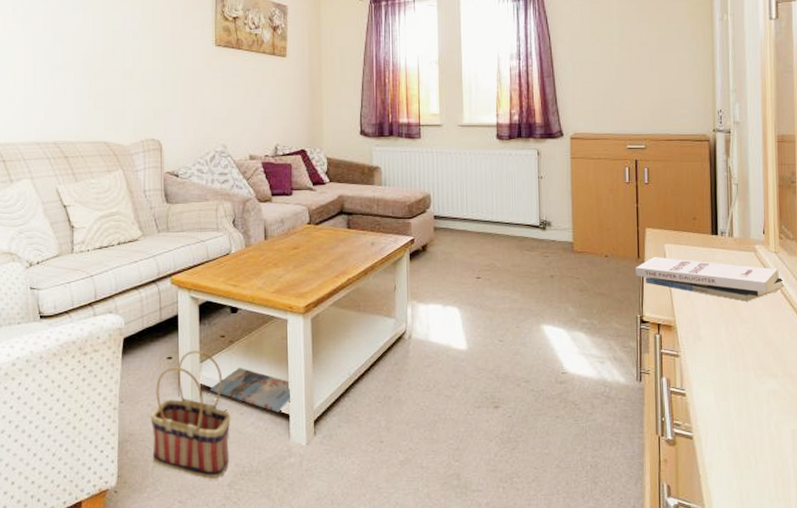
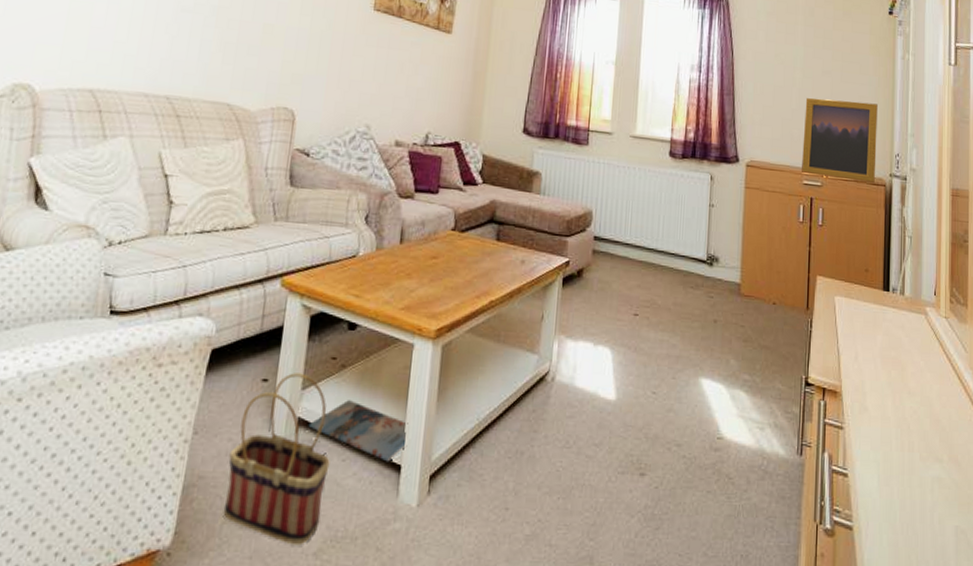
picture frame: none [624,66,699,140] -> present [802,98,878,184]
books: present [635,256,785,302] -> none [803,309,954,371]

